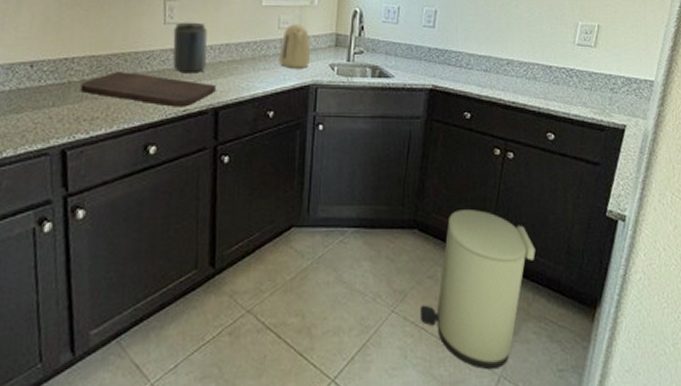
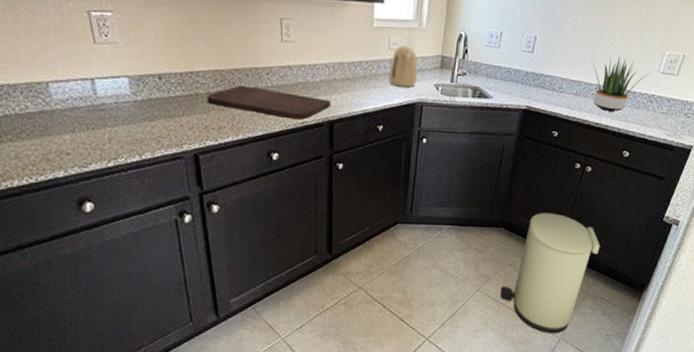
soda can: present [172,22,207,74] -> none [290,40,322,89]
potted plant: none [498,29,565,88] -> present [591,56,650,112]

